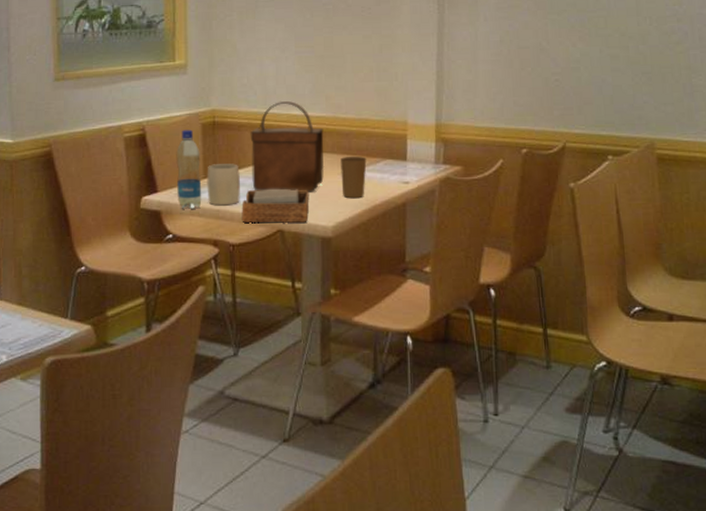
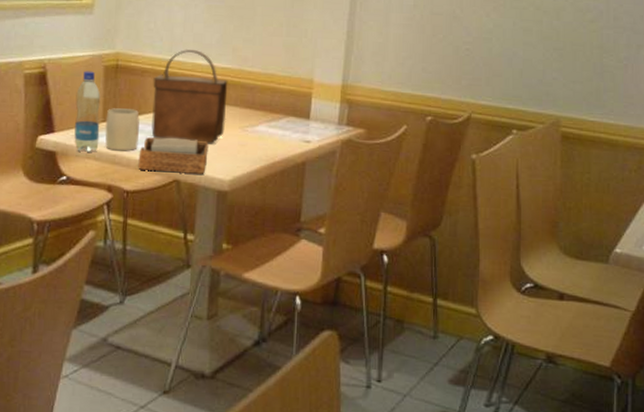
cup: present [341,156,367,199] -> none [242,111,269,154]

